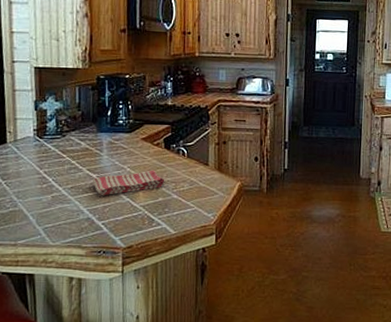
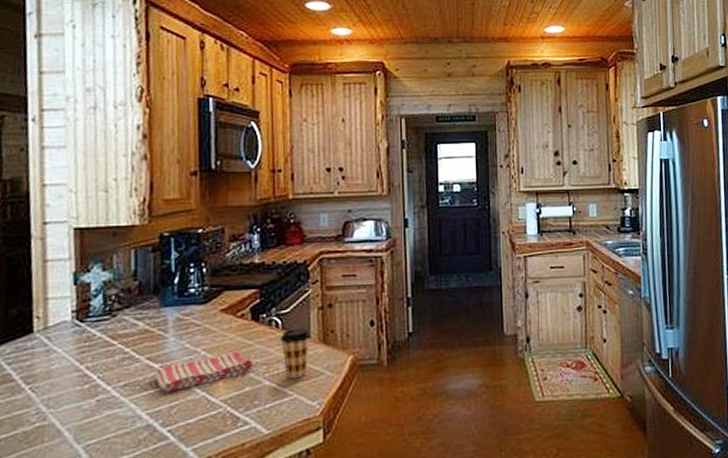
coffee cup: none [186,157,209,196] -> present [281,328,310,379]

